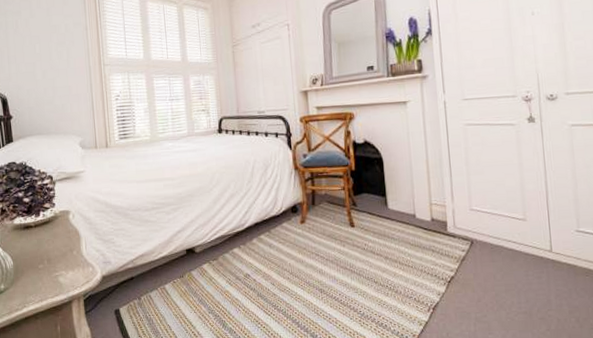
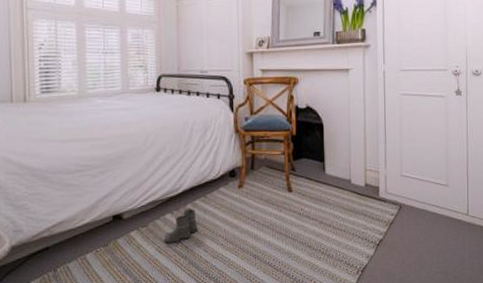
boots: none [233,242,265,277] -> present [164,208,198,244]

